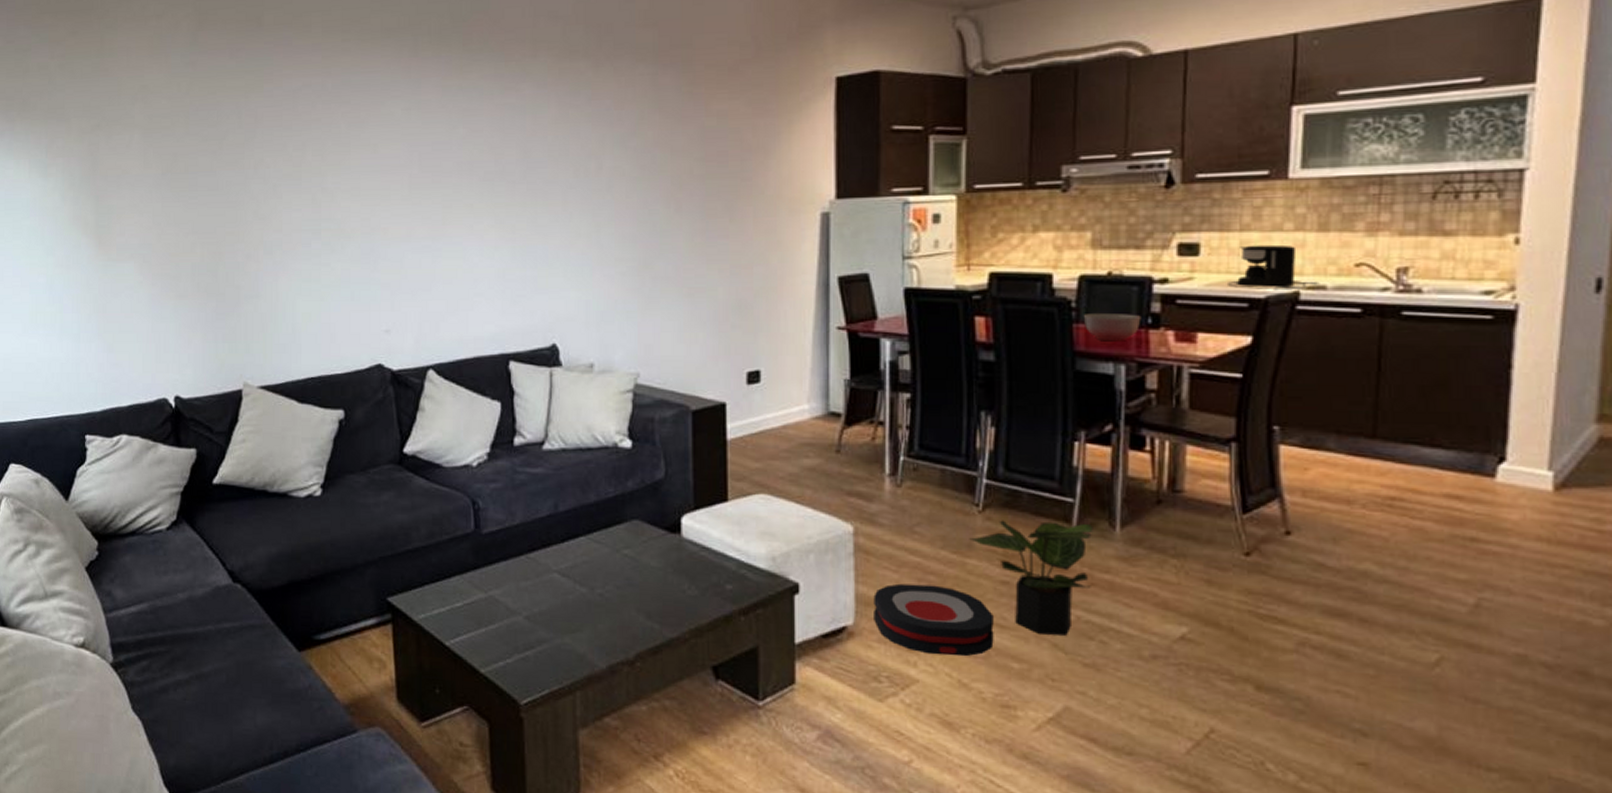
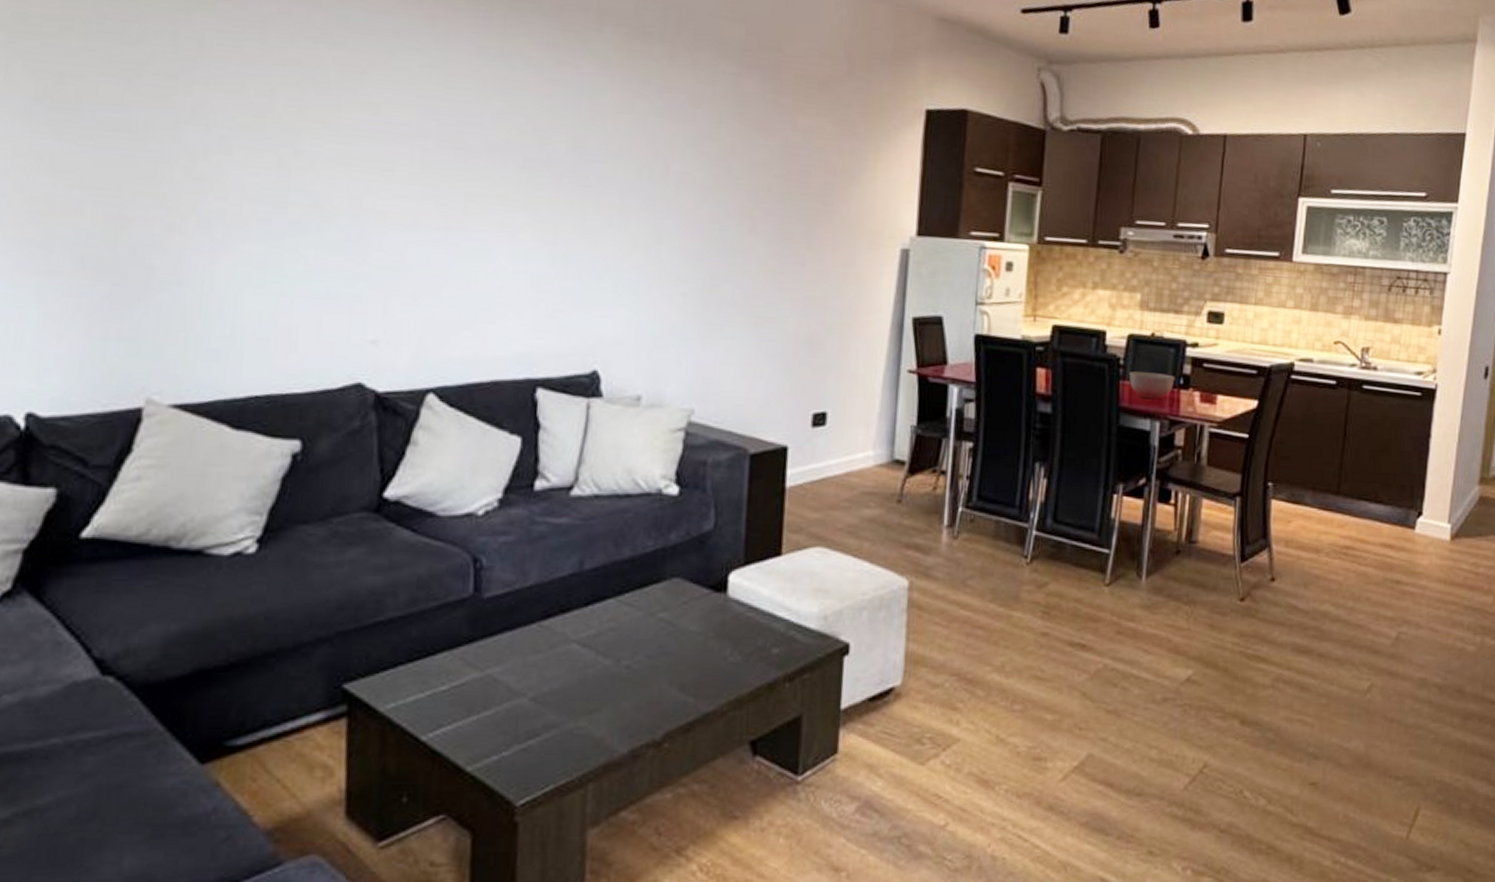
robot vacuum: present [873,583,994,657] -> none [921,639,1033,712]
potted plant: present [969,520,1093,636] -> none [1016,571,1124,684]
coffee maker: present [1228,244,1320,289] -> none [1243,318,1309,361]

